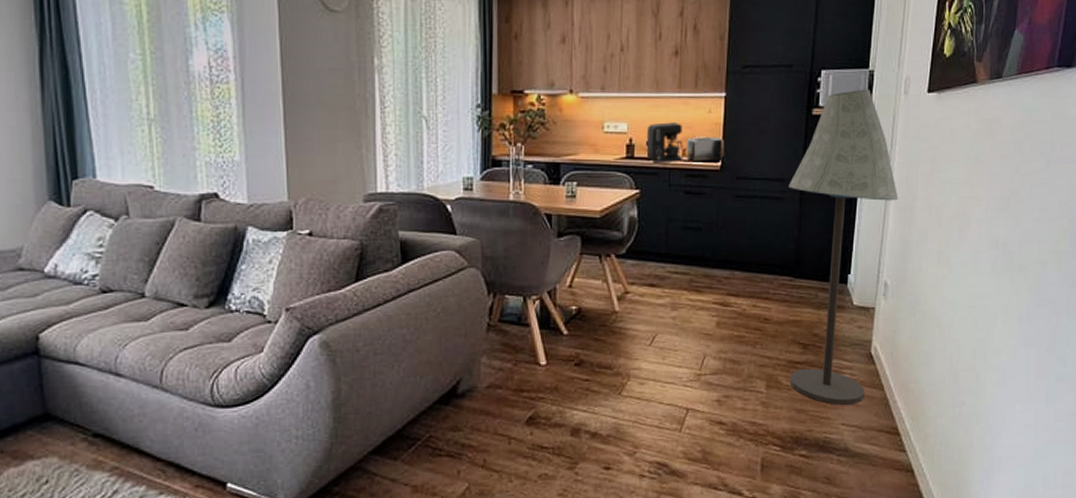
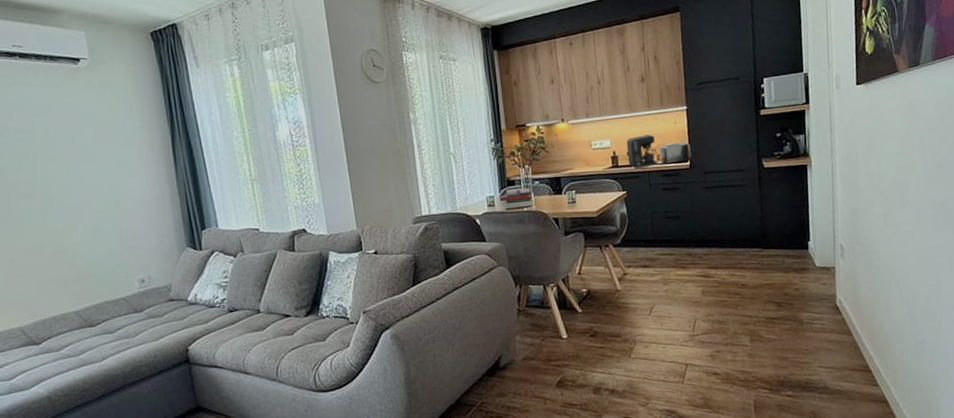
books: none [478,171,522,197] -> present [498,187,533,210]
floor lamp: present [788,89,899,405] -> none [748,88,843,351]

